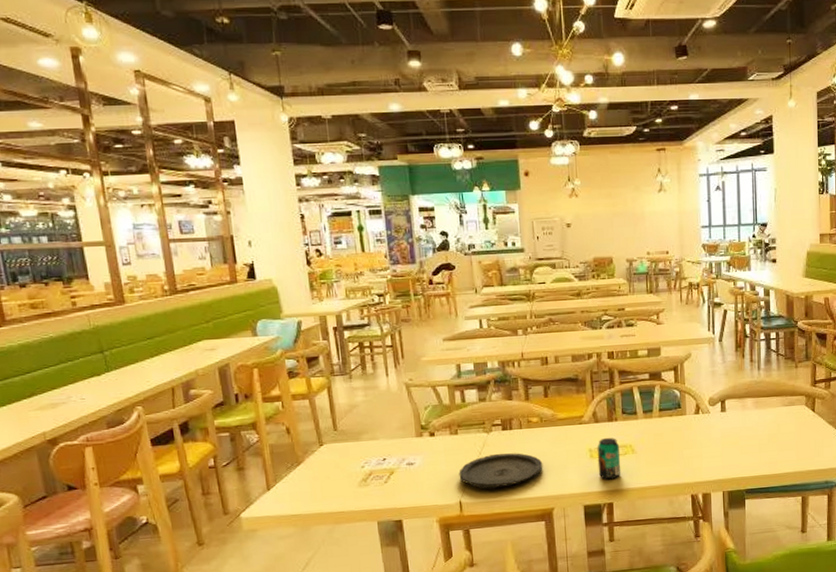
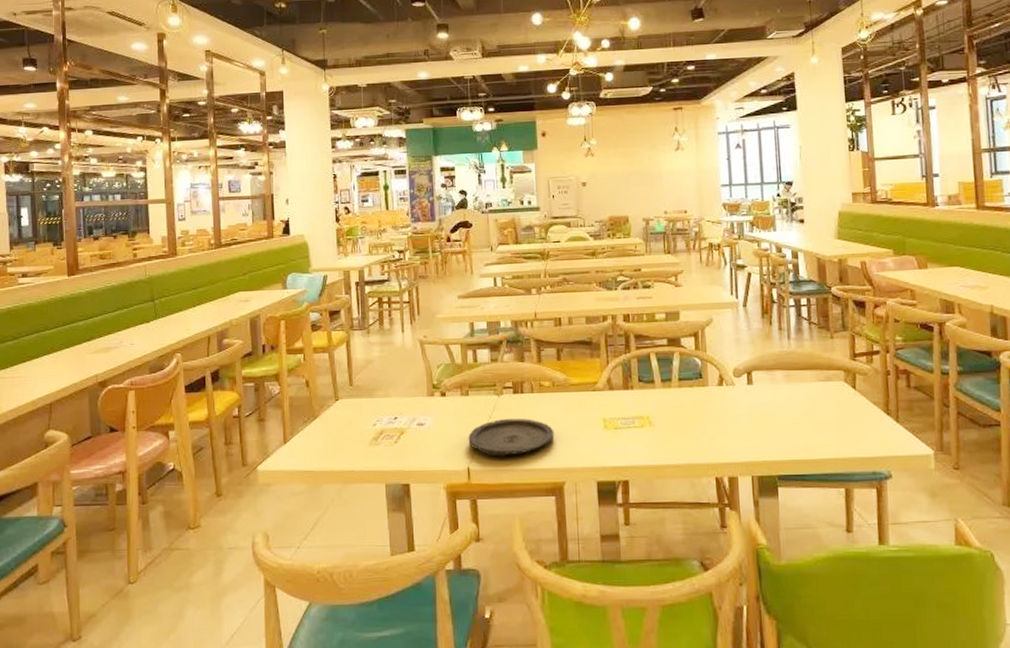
beverage can: present [597,437,621,480] -> none [611,407,638,455]

